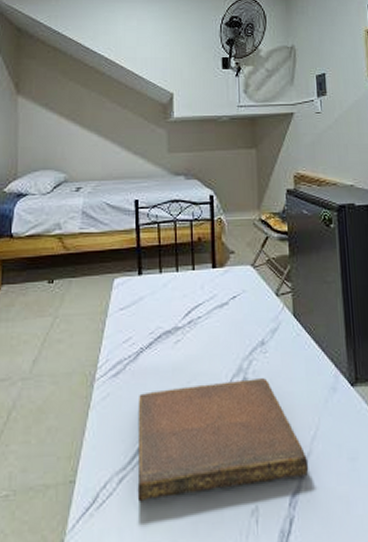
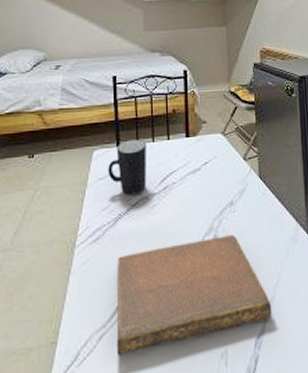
mug: none [129,268,170,328] -> present [108,139,146,195]

